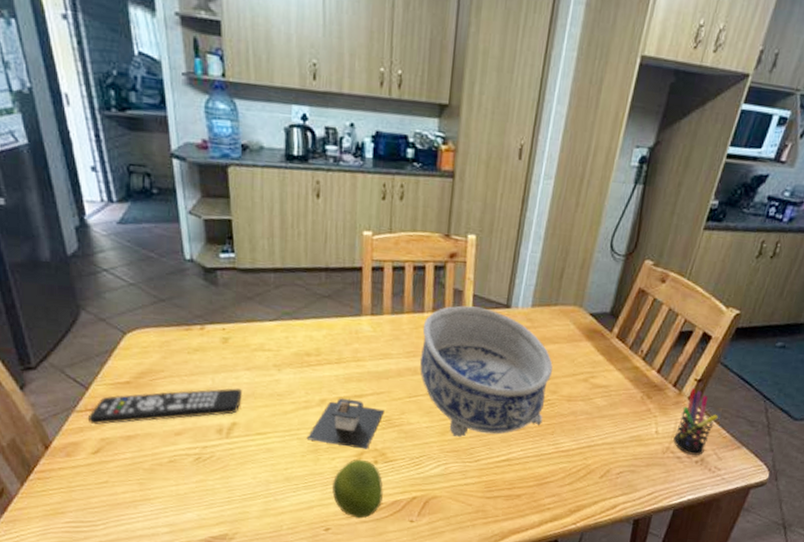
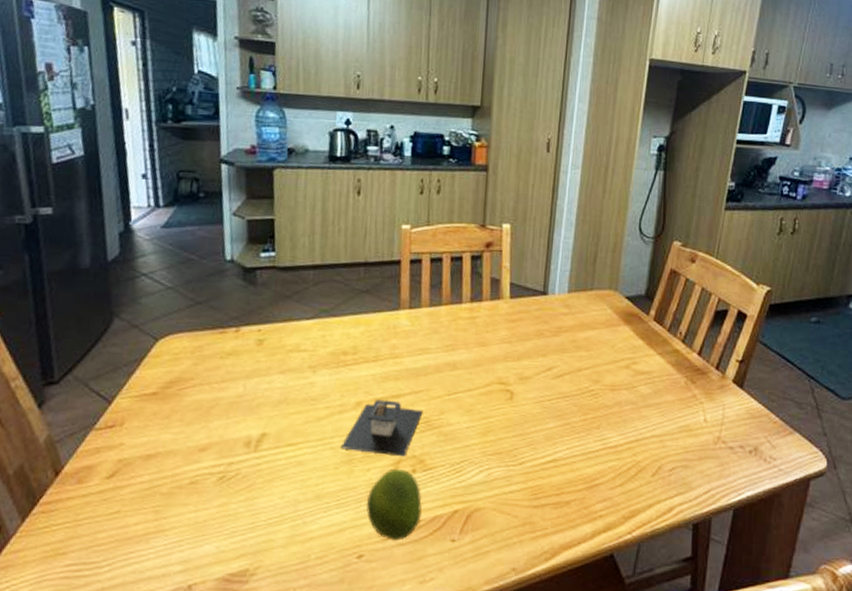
remote control: present [87,387,243,425] -> none [106,394,275,444]
decorative bowl: present [419,305,553,438] -> none [458,294,593,438]
pen holder: present [673,388,718,455] -> none [723,370,765,444]

